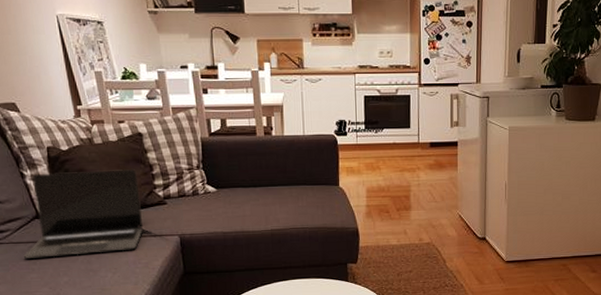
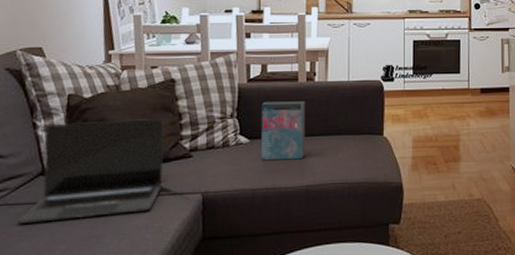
book: none [224,154,268,208] -> present [261,101,306,161]

